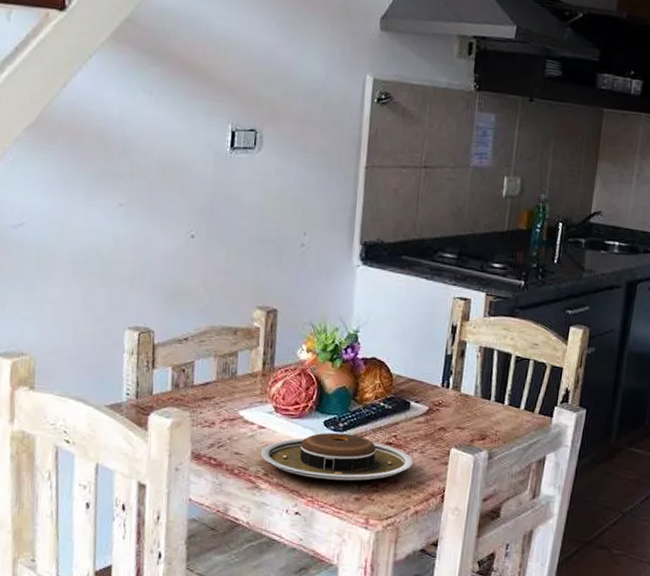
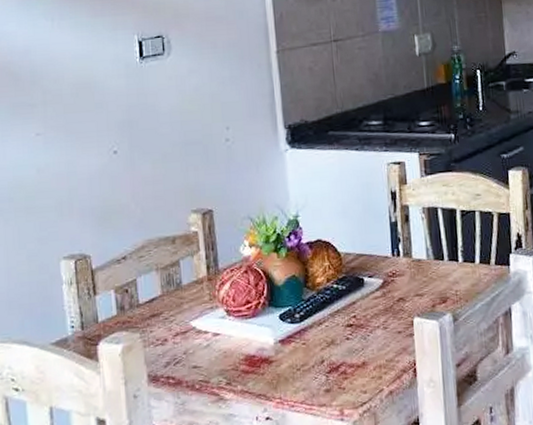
plate: present [260,432,414,481] -> none [219,323,378,378]

